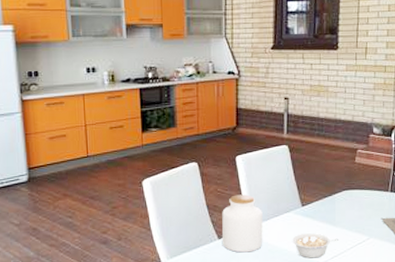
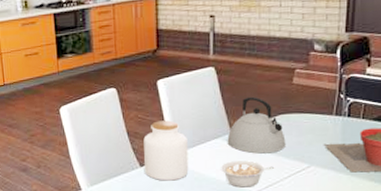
kettle: none [298,173,349,227] -> present [227,96,286,154]

